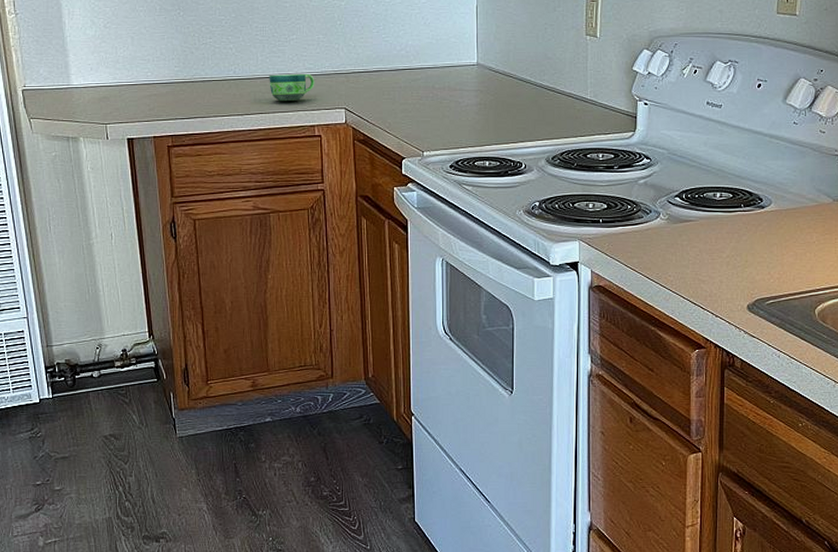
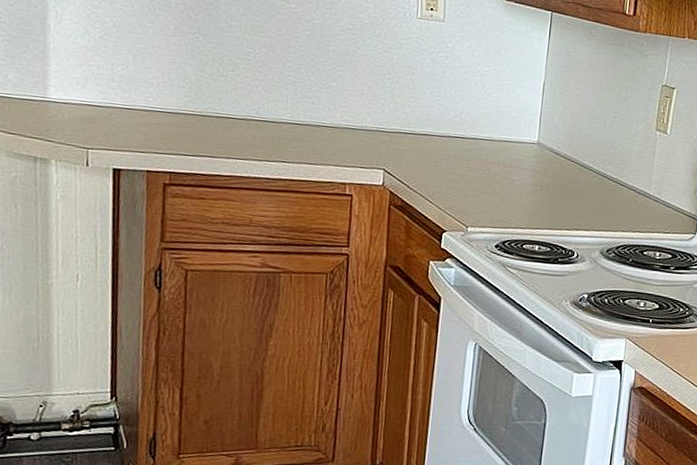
cup: present [269,74,315,101] -> none [297,121,353,154]

